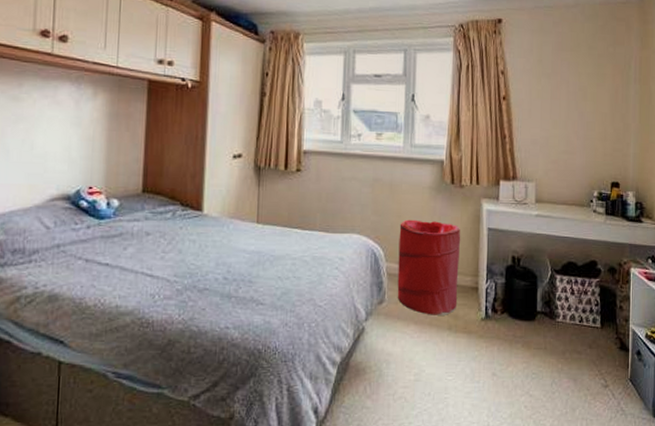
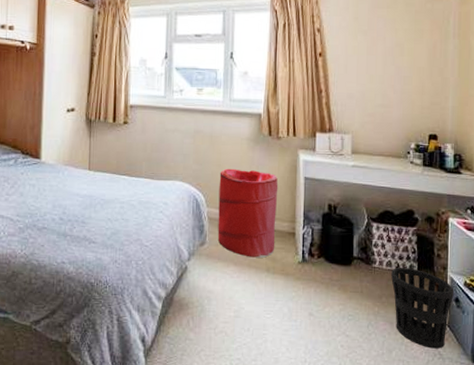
wastebasket: none [575,320,635,405] -> present [391,267,453,349]

